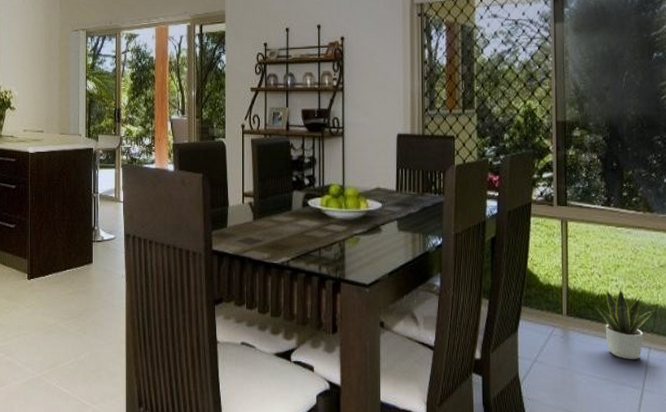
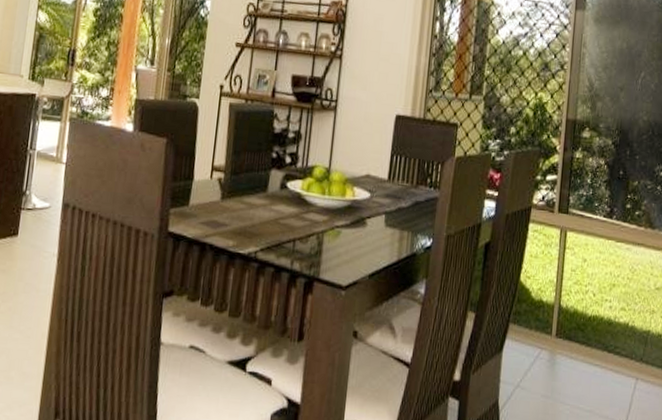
potted plant: present [594,288,656,360] -> none [585,309,648,391]

